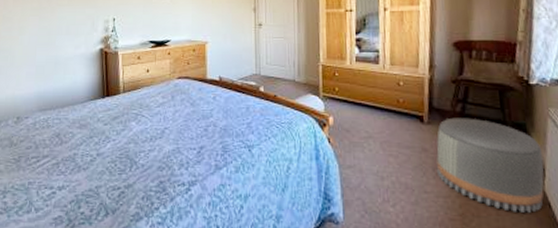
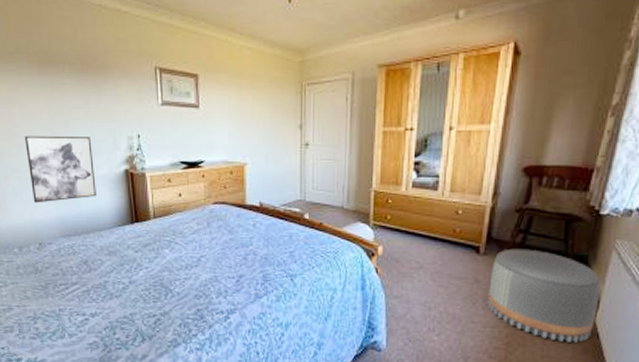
wall art: none [14,20,74,80] -> present [24,135,96,203]

